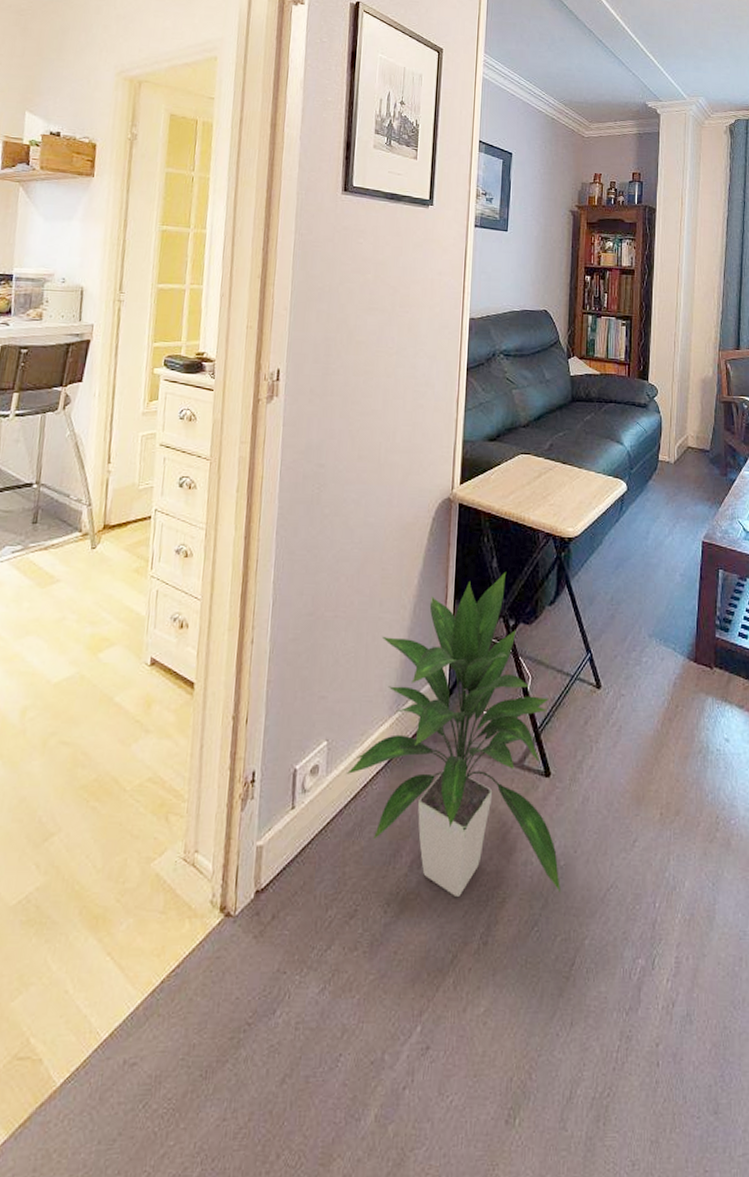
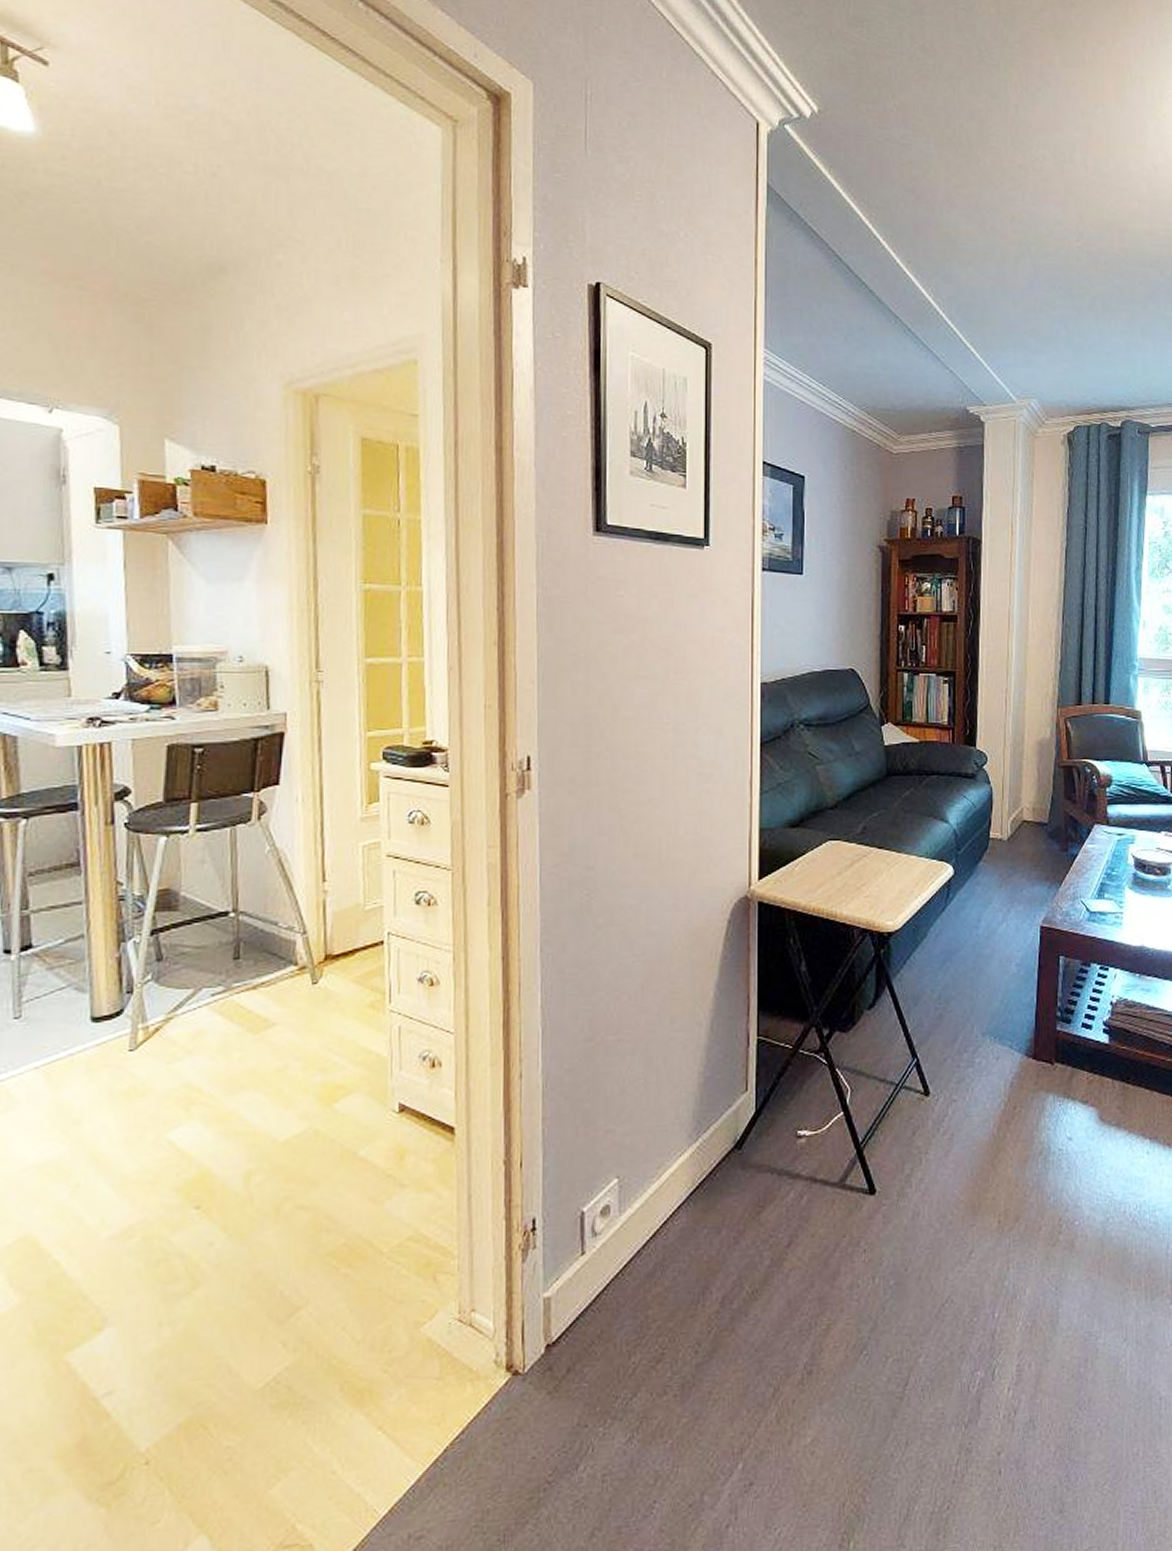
indoor plant: present [346,571,562,896] -> none [642,975,892,1329]

